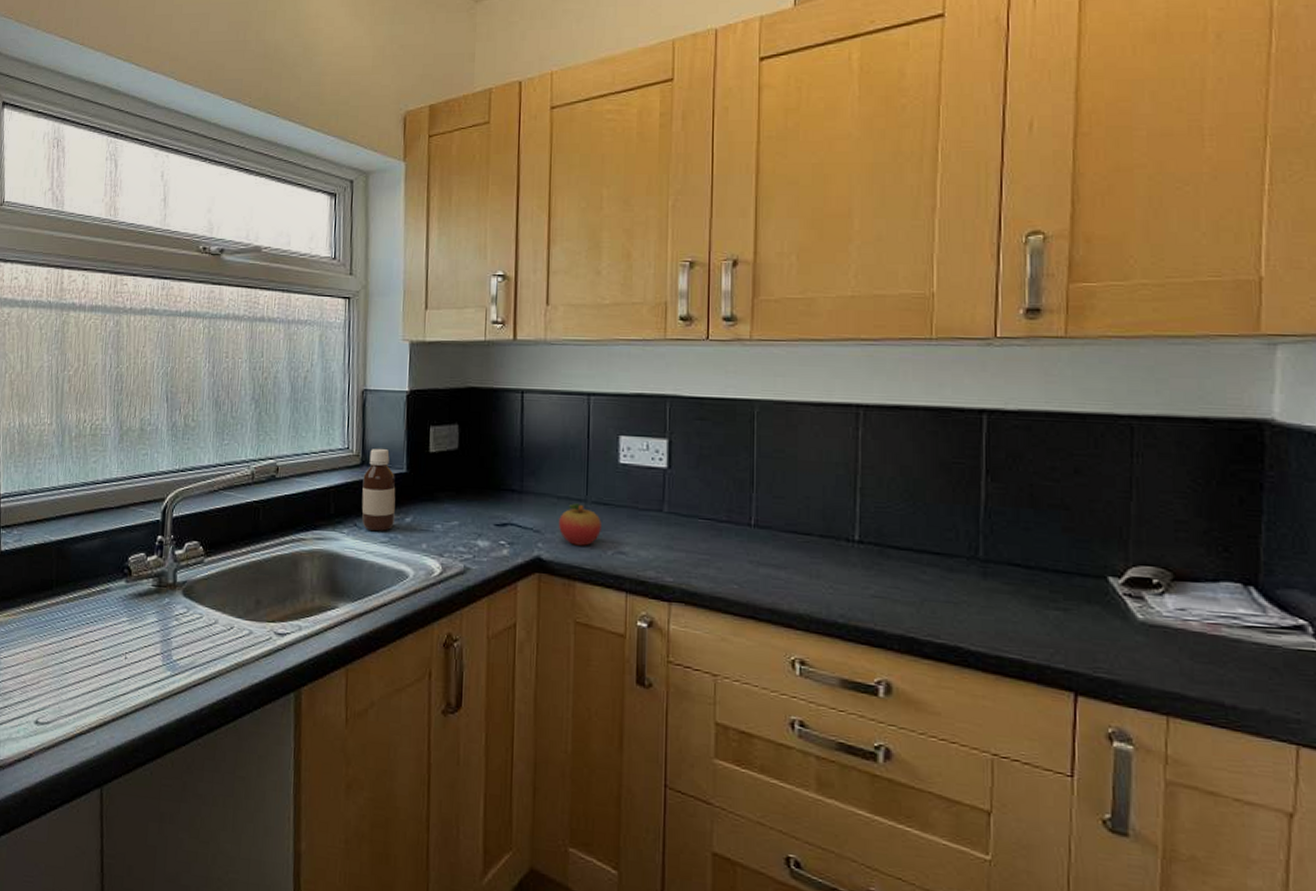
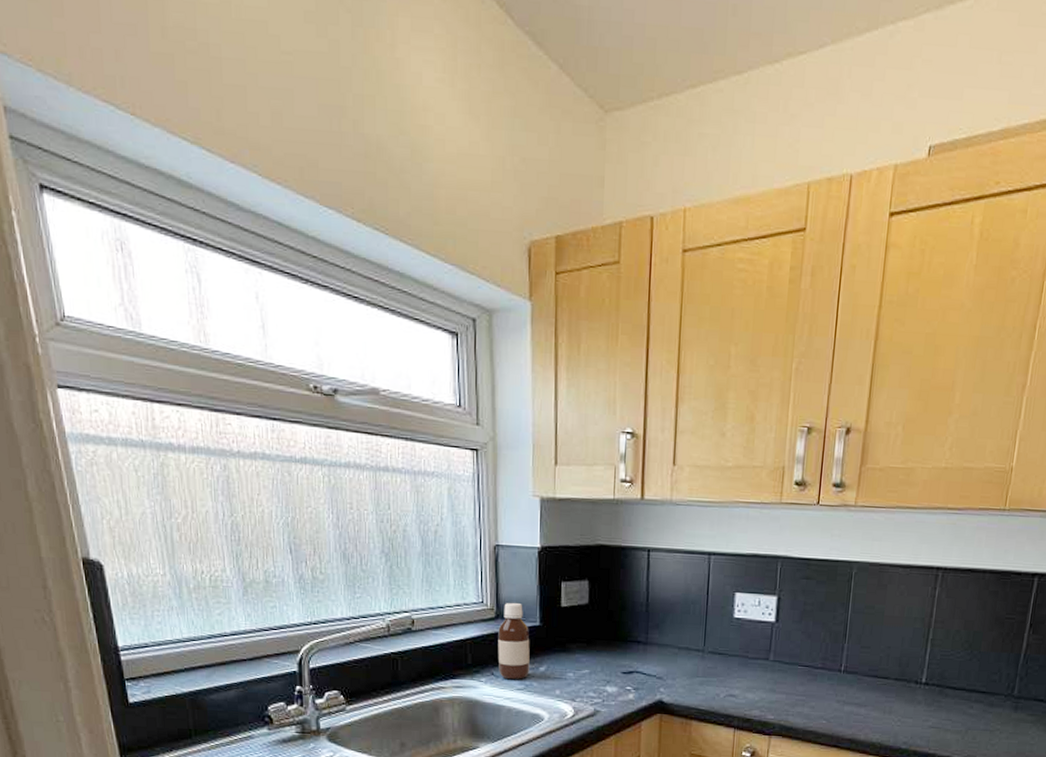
fruit: present [559,503,601,546] -> none [679,653,716,690]

